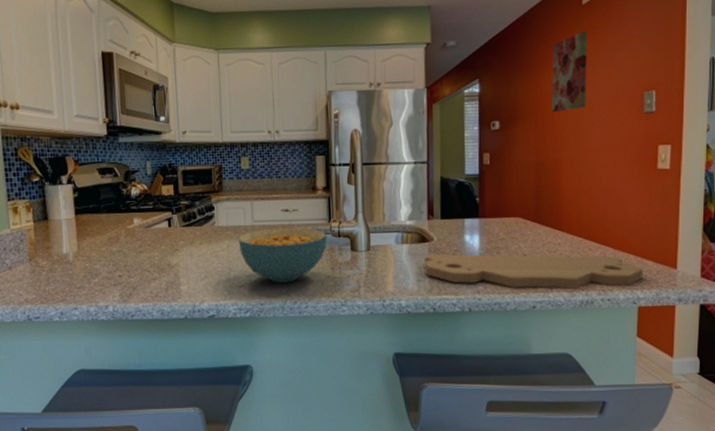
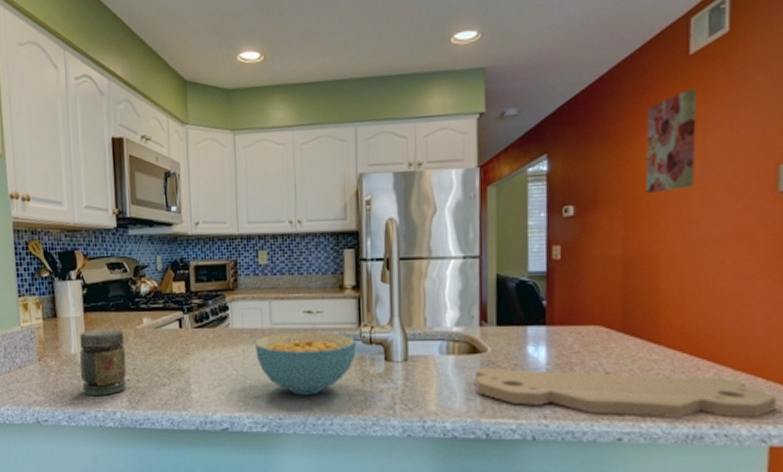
jar: none [71,228,119,293] -> present [80,328,127,396]

